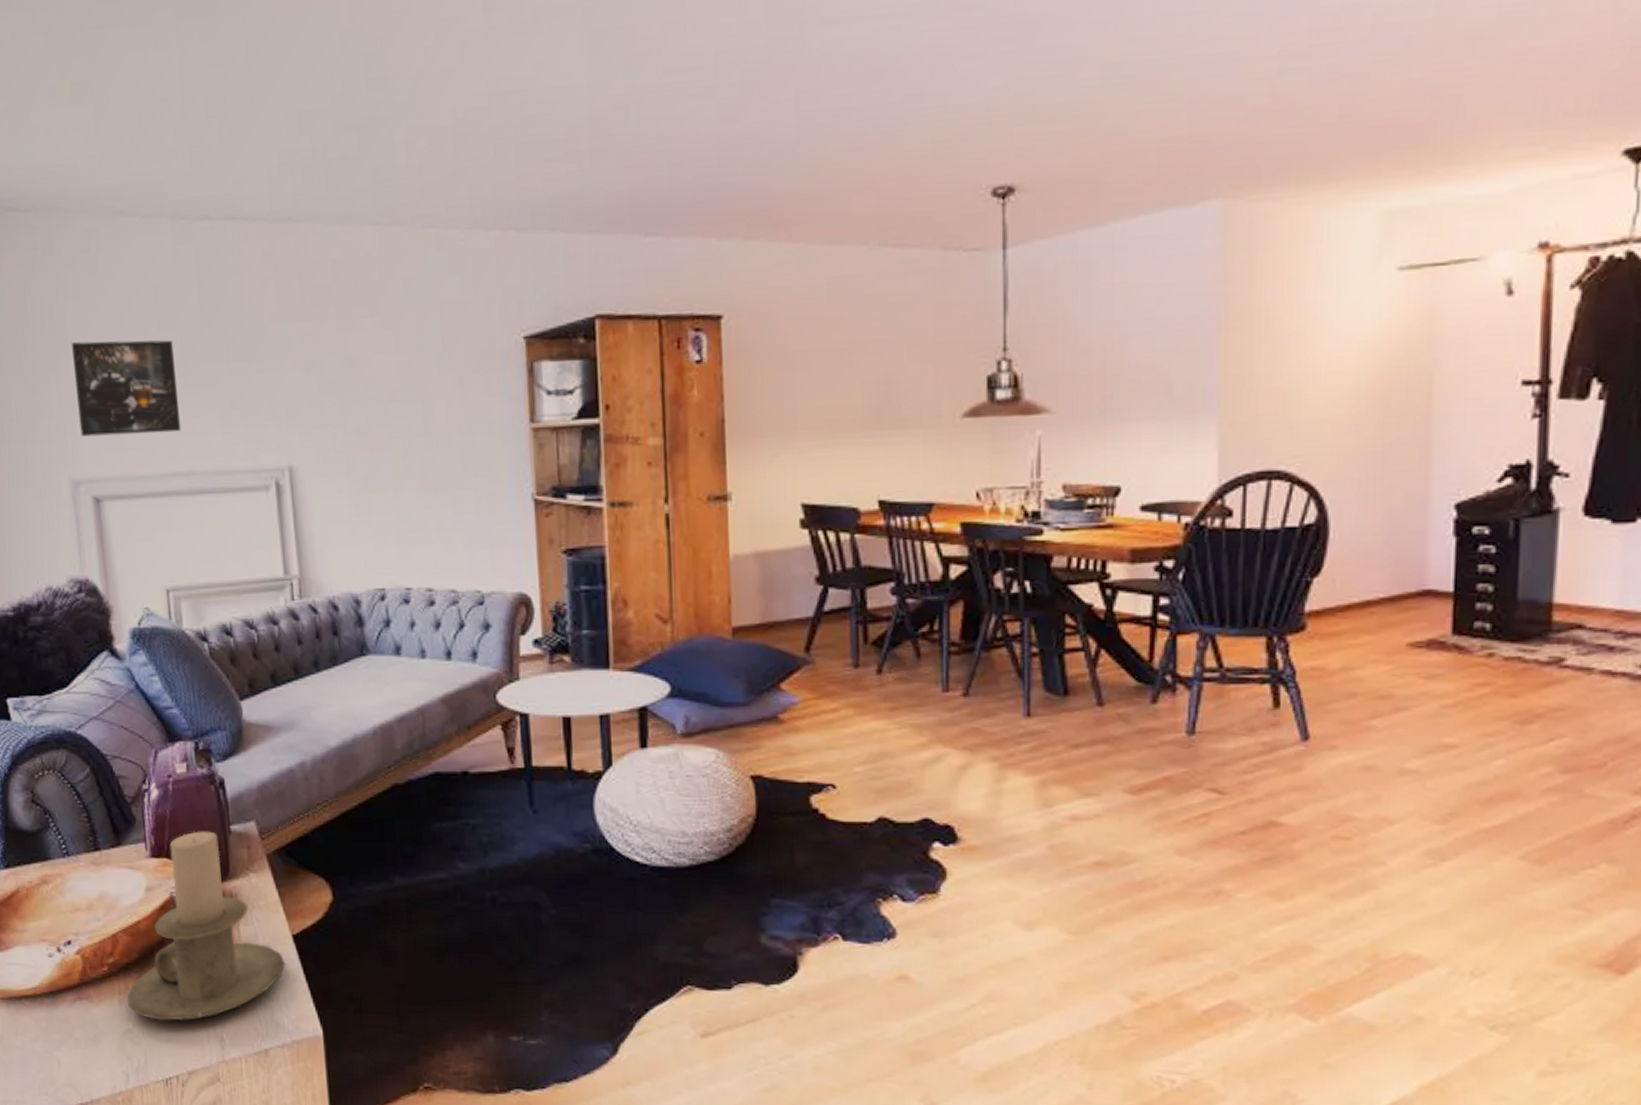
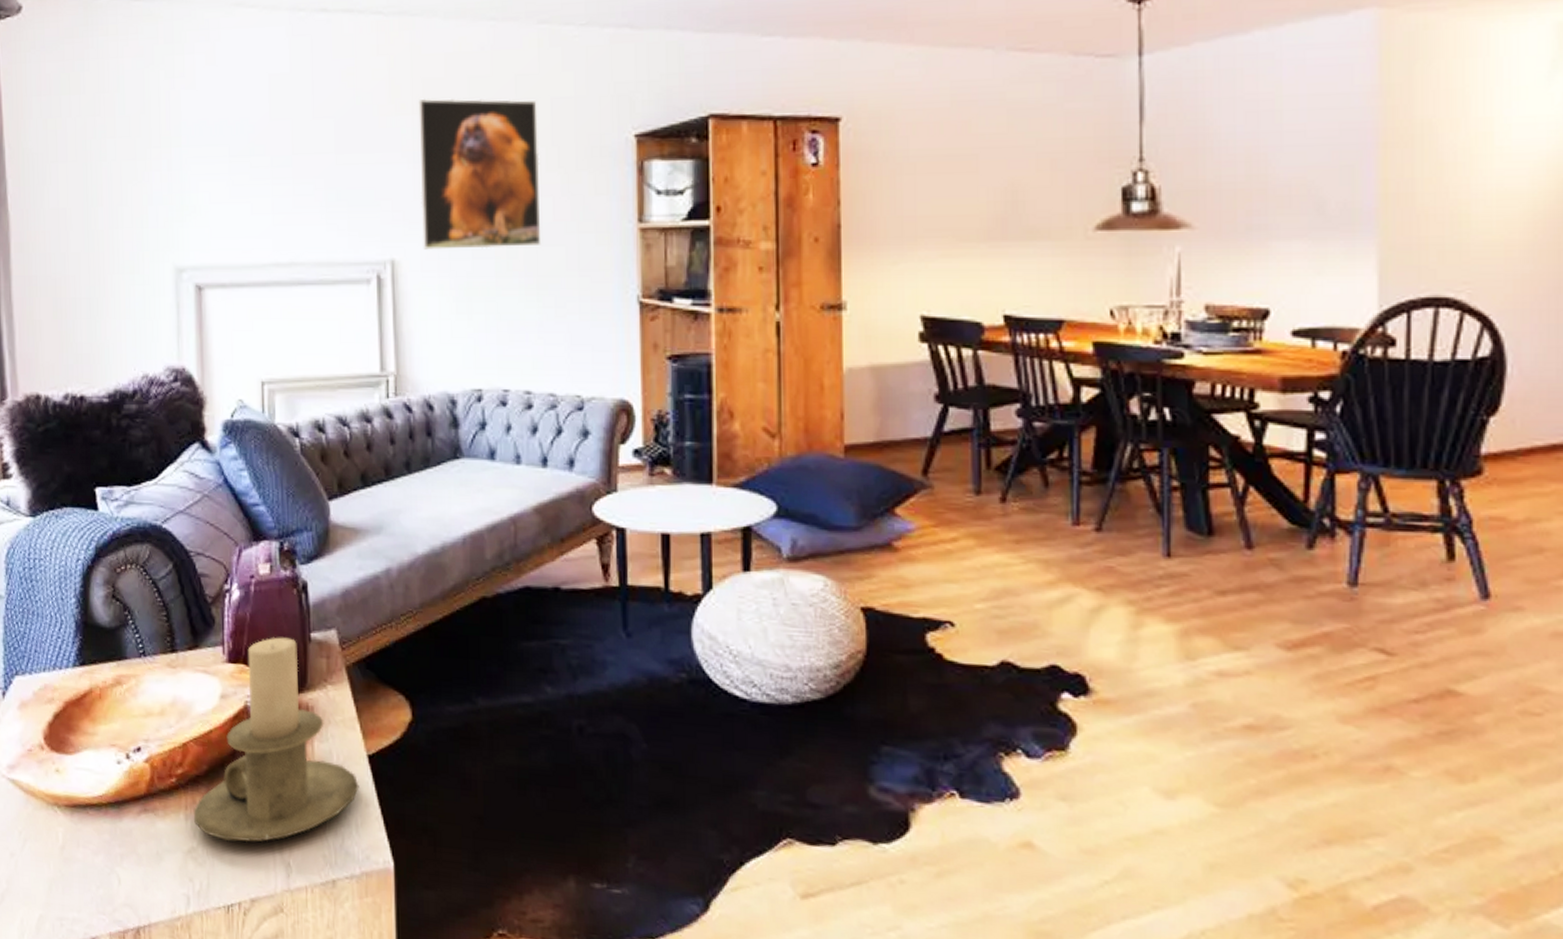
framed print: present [72,339,182,437] -> none [185,129,287,224]
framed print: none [308,304,437,455] -> present [418,98,541,250]

